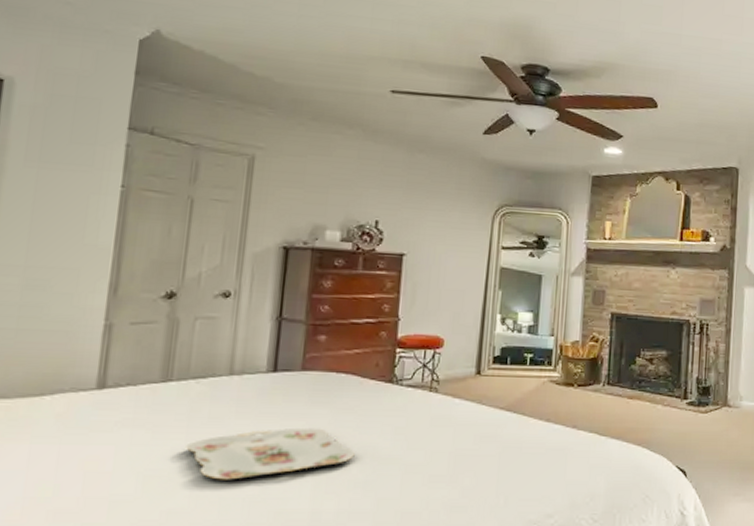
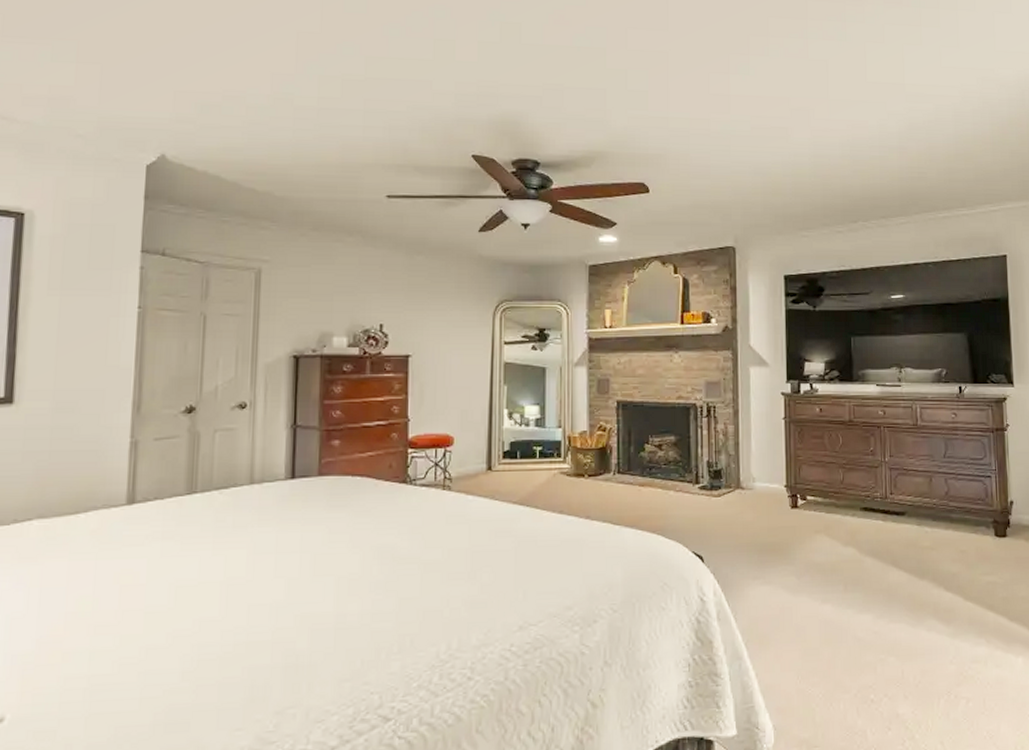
serving tray: present [186,427,355,480] -> none [213,531,375,587]

